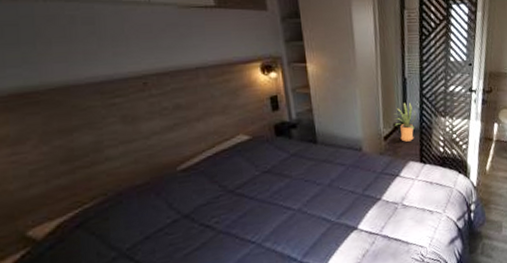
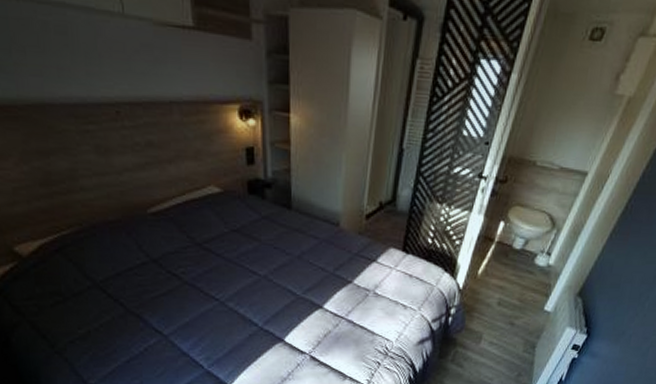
house plant: present [394,102,417,142] -> none [381,178,409,225]

